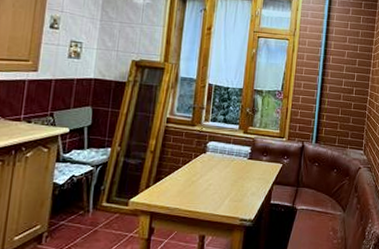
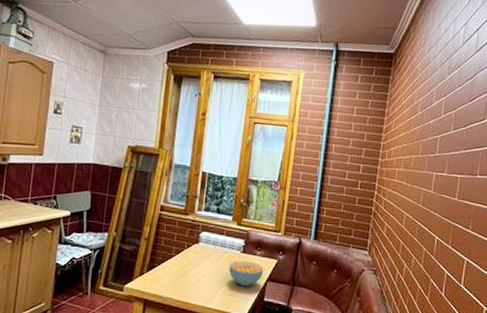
cereal bowl: none [236,167,270,191] -> present [229,260,264,286]

